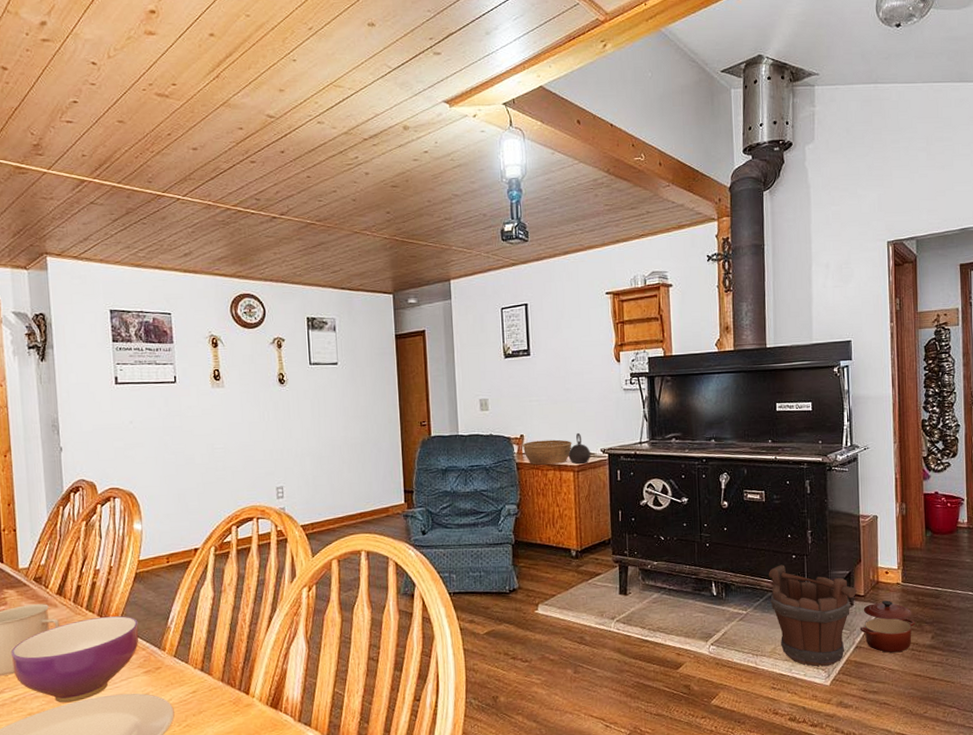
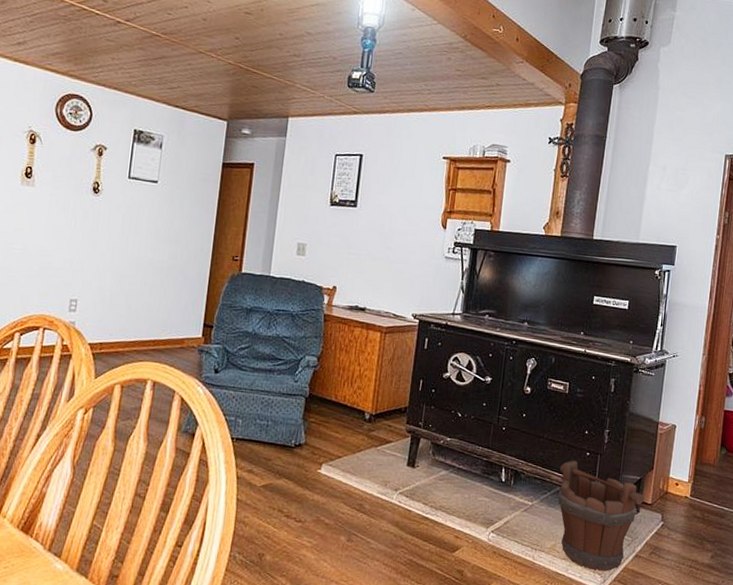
basket: present [522,439,572,465] -> none [333,294,384,322]
kettle: present [568,432,591,465] -> none [378,293,402,327]
saucepan: present [859,600,916,653] -> none [642,512,698,568]

